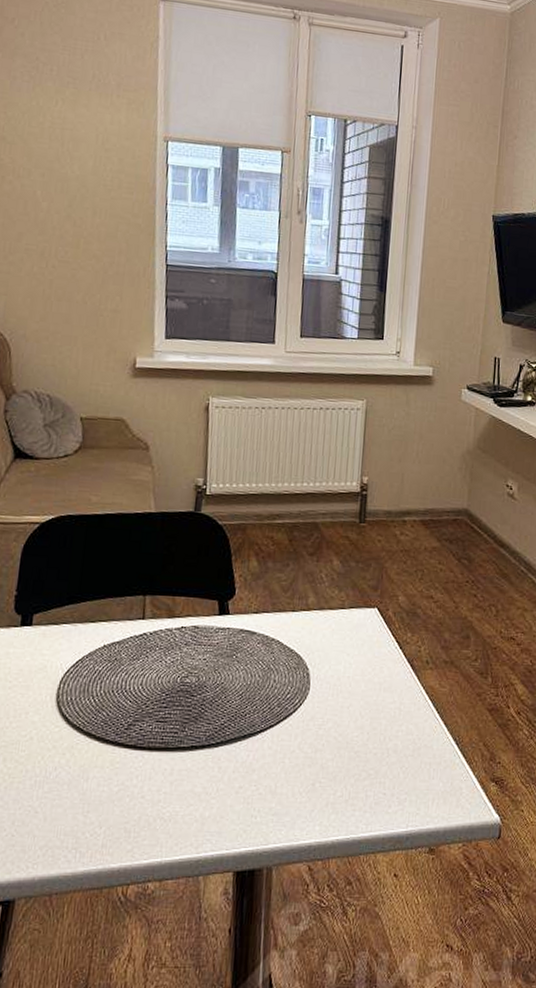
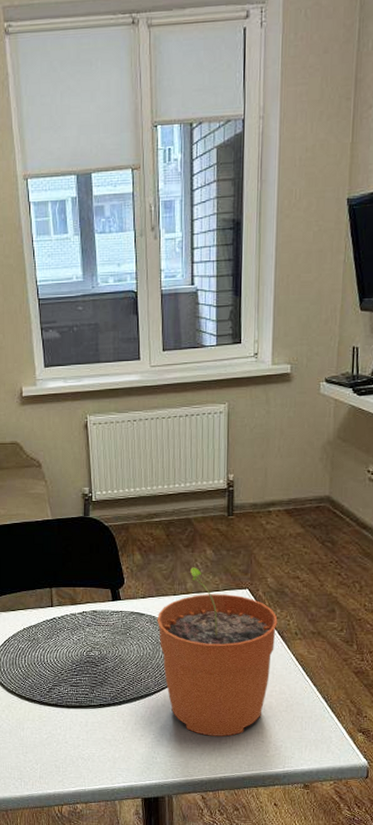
plant pot: none [270,579,408,788] -> present [157,567,278,737]

